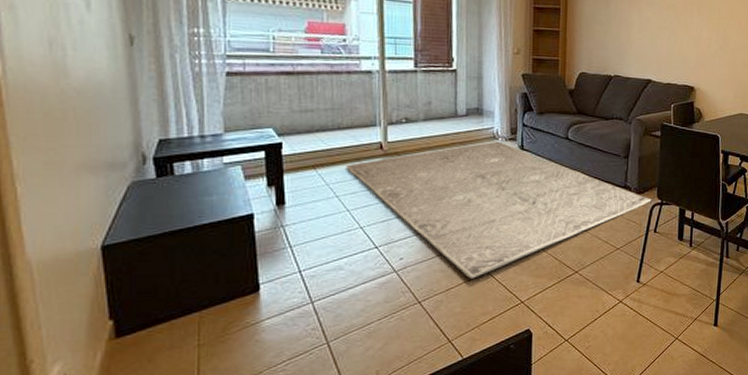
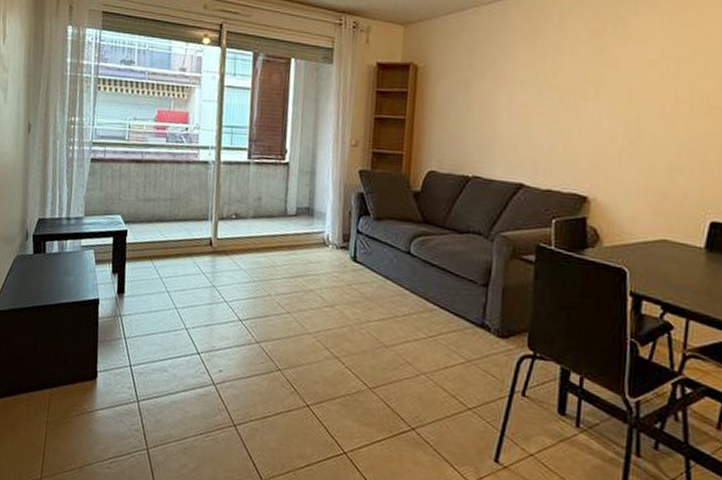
rug: present [346,141,652,279] -> none [178,248,520,411]

